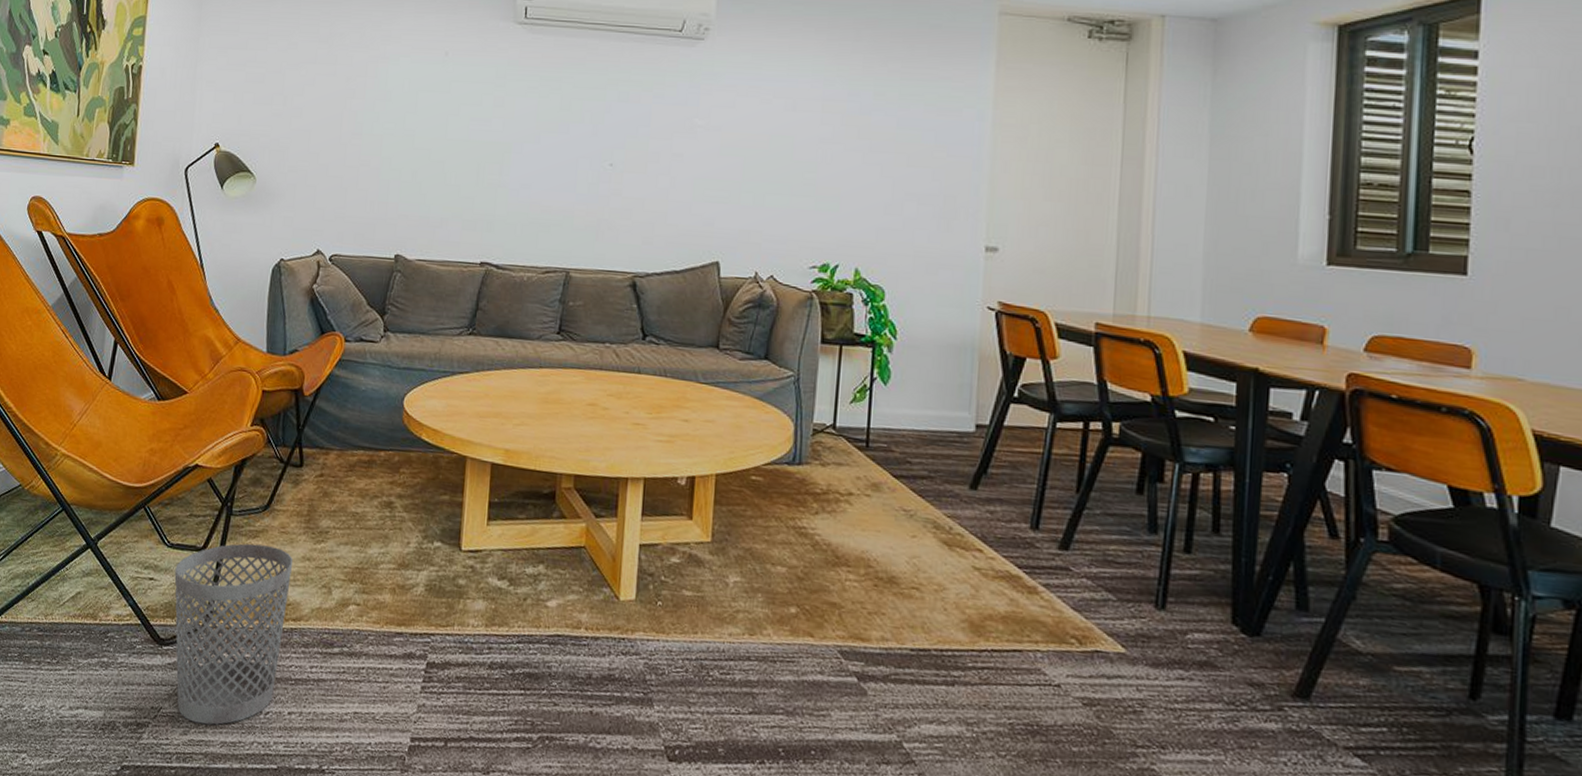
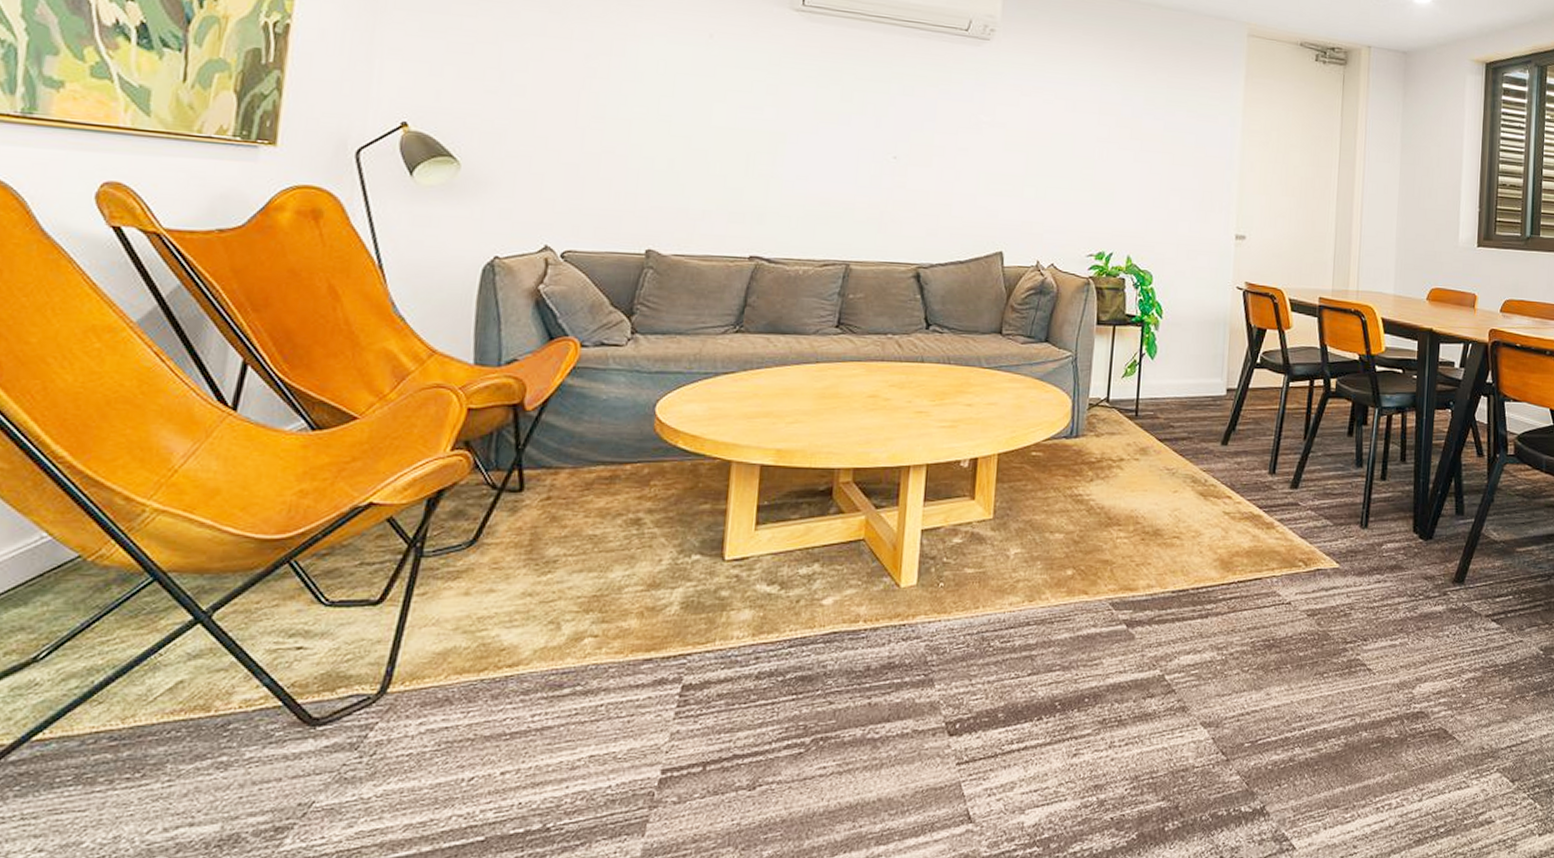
wastebasket: present [174,543,293,725] -> none [335,587,509,810]

